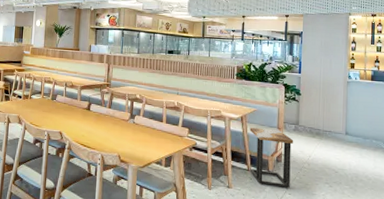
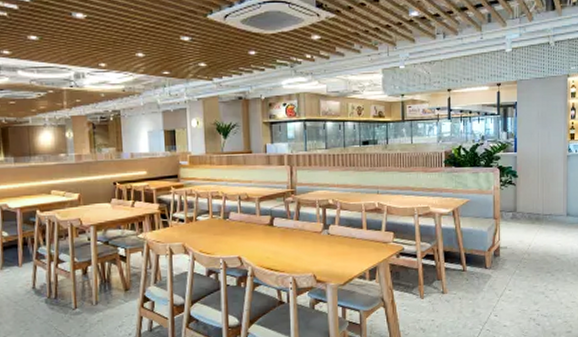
side table: present [249,127,294,189] -> none [463,220,512,285]

